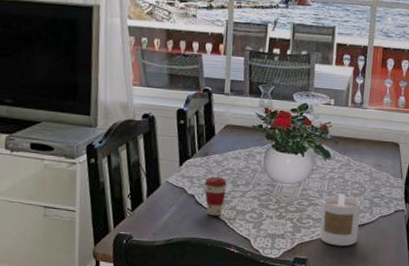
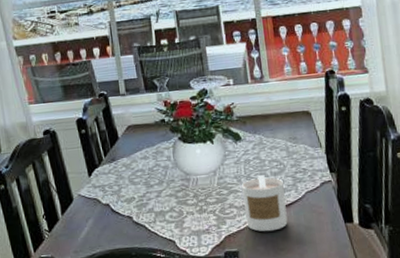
coffee cup: present [204,176,228,216] -> none [116,180,141,223]

